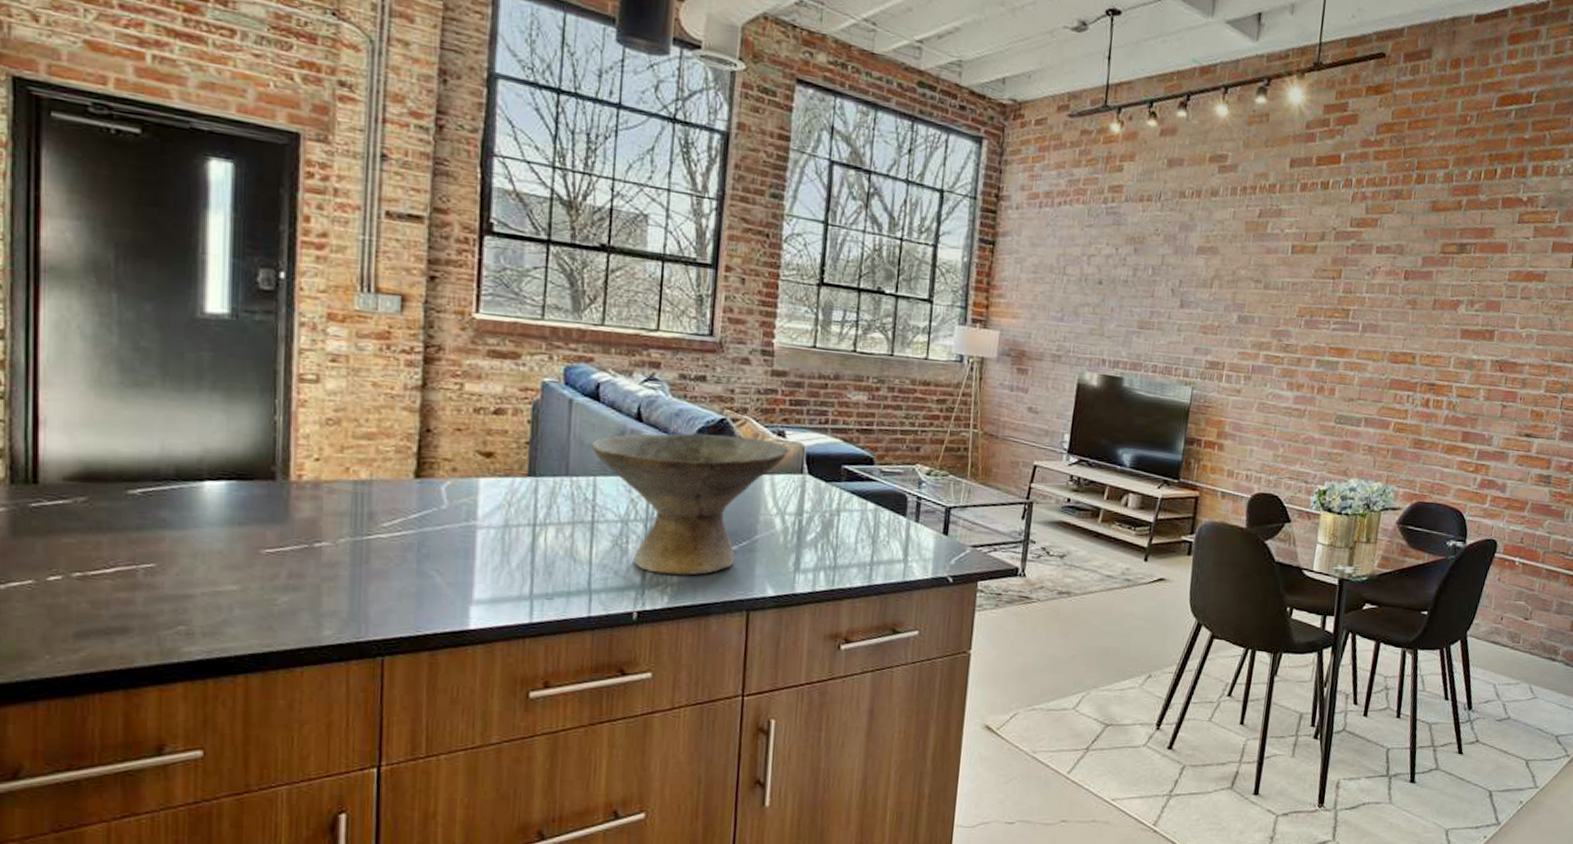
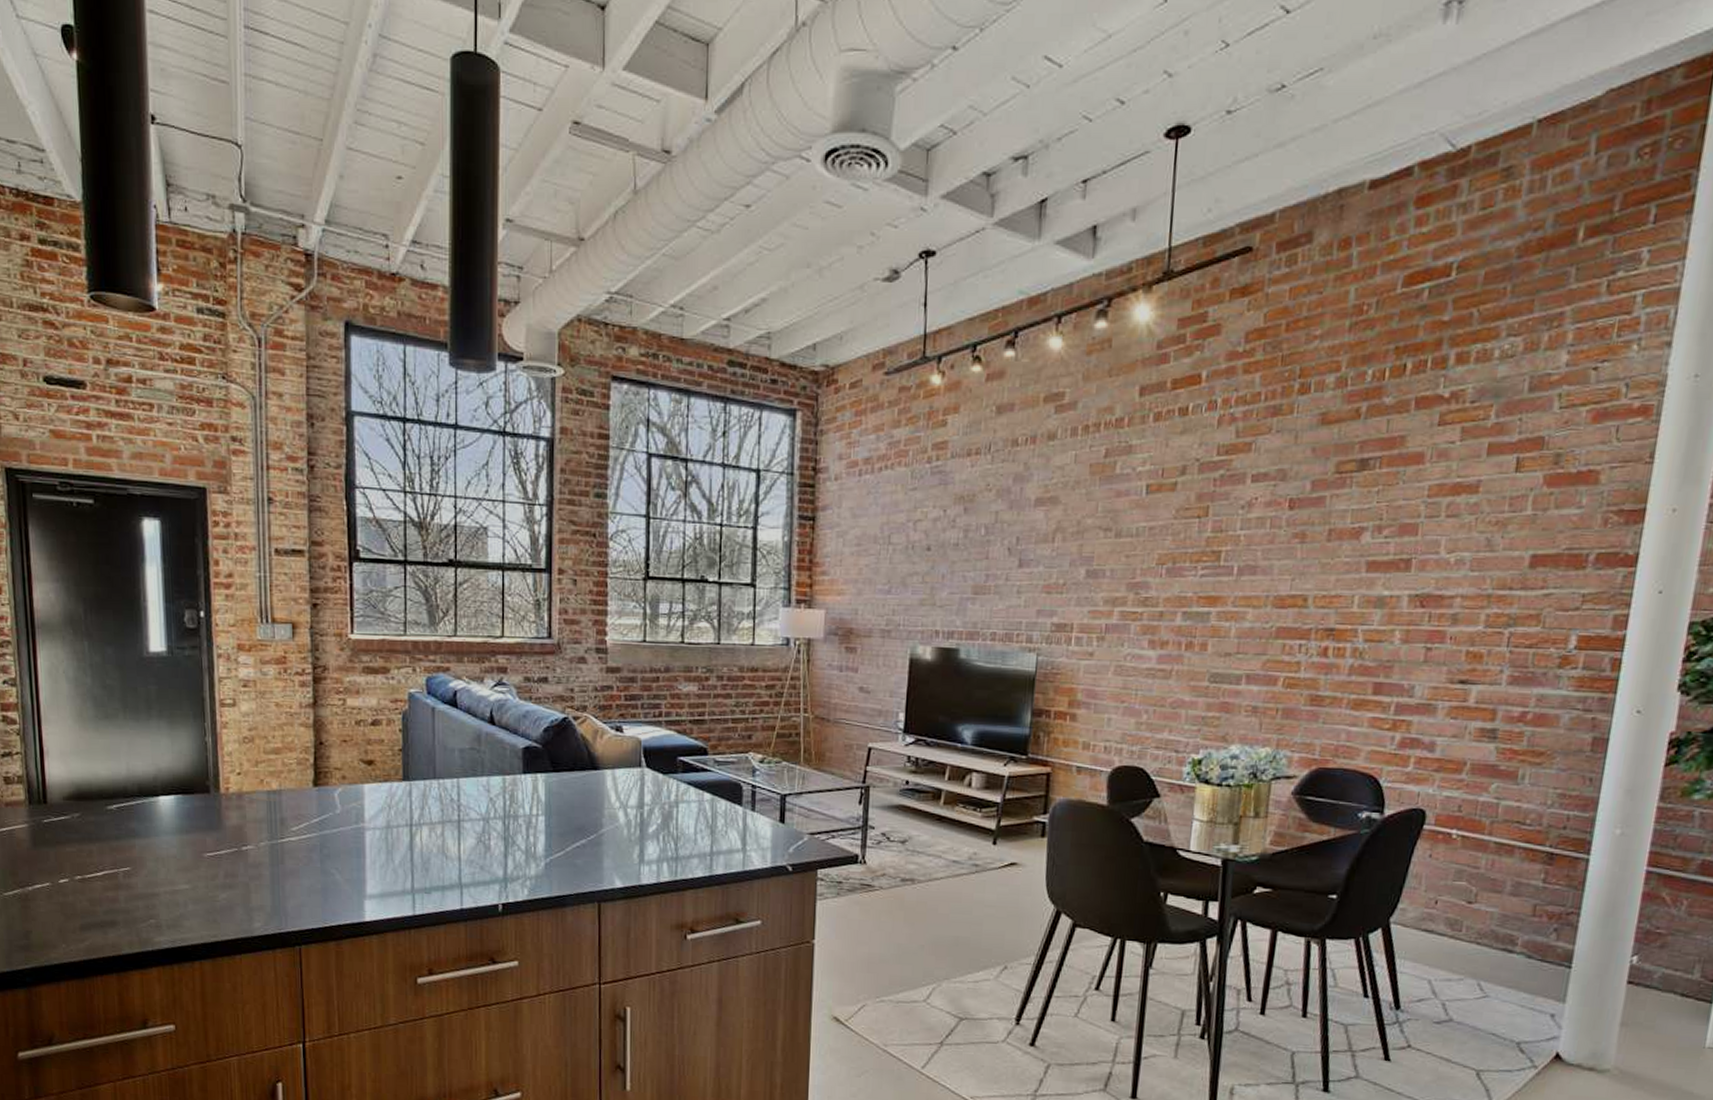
bowl: present [591,433,789,575] -> none [453,733,627,869]

